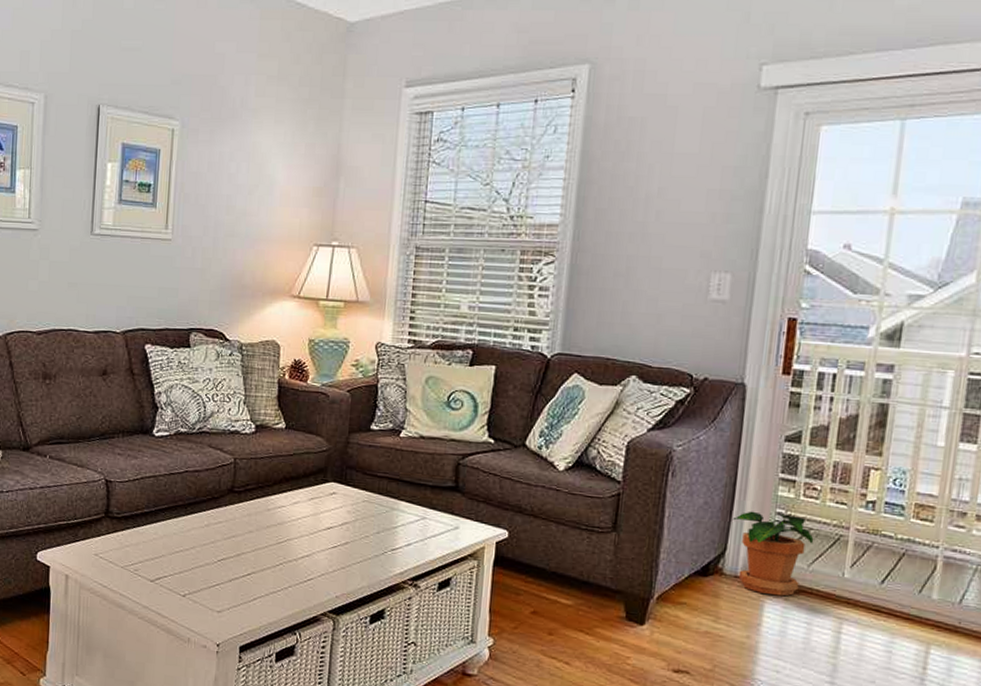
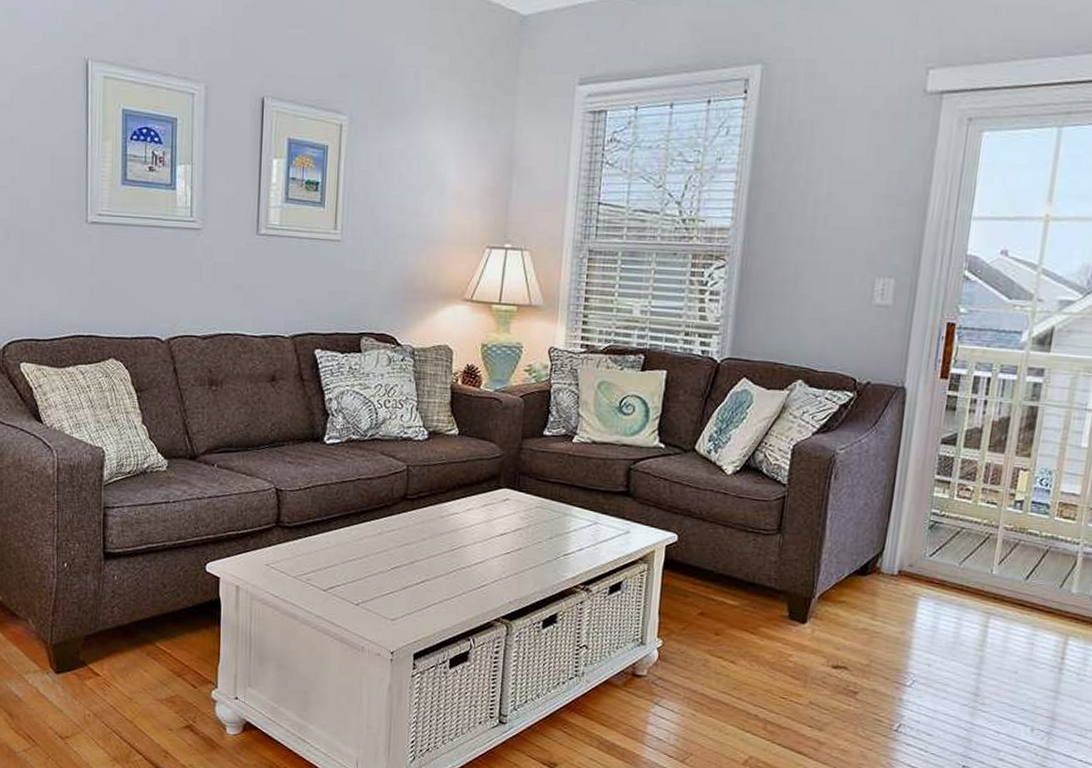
potted plant: present [732,511,814,597] -> none [890,511,966,593]

